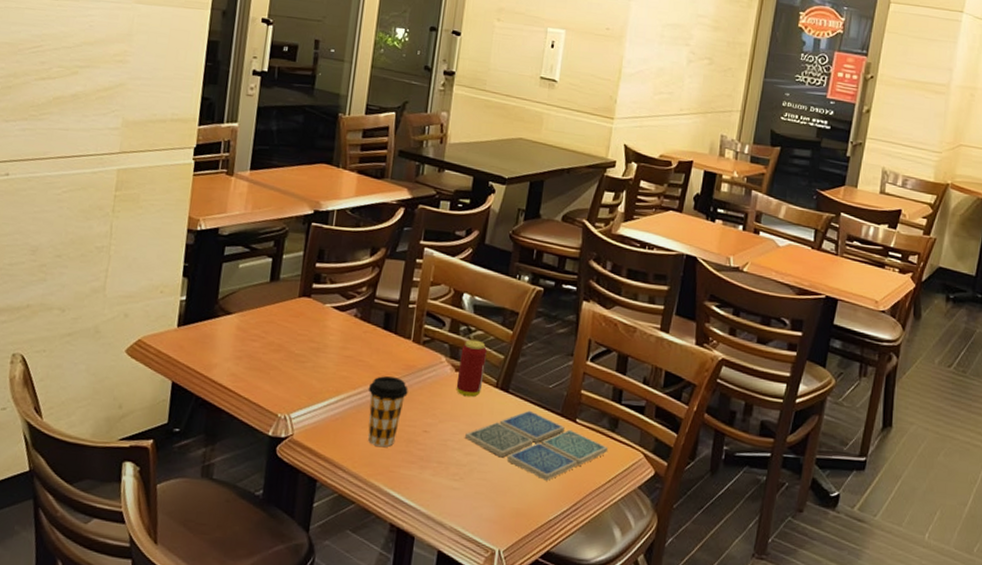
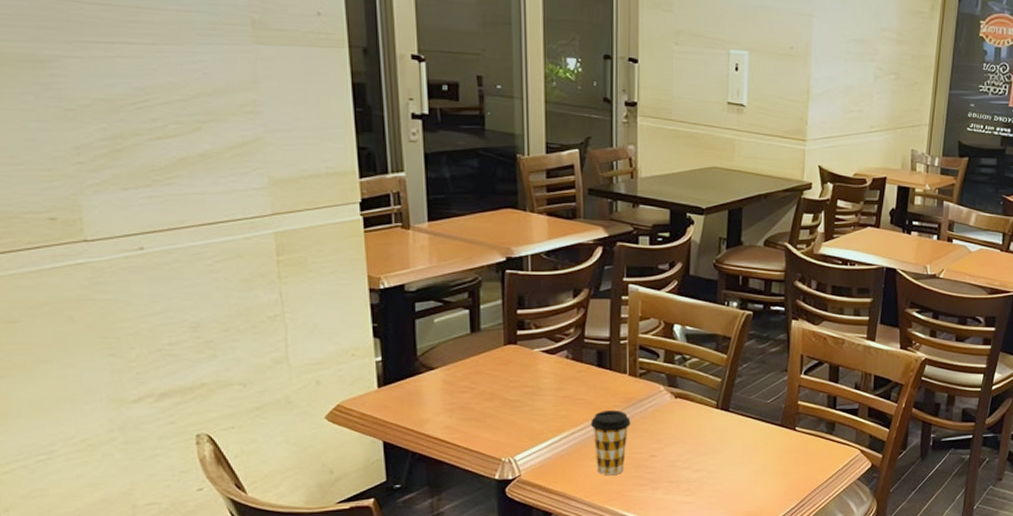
beverage can: present [456,339,487,397] -> none [677,367,704,420]
drink coaster: present [465,410,609,481] -> none [692,425,828,484]

